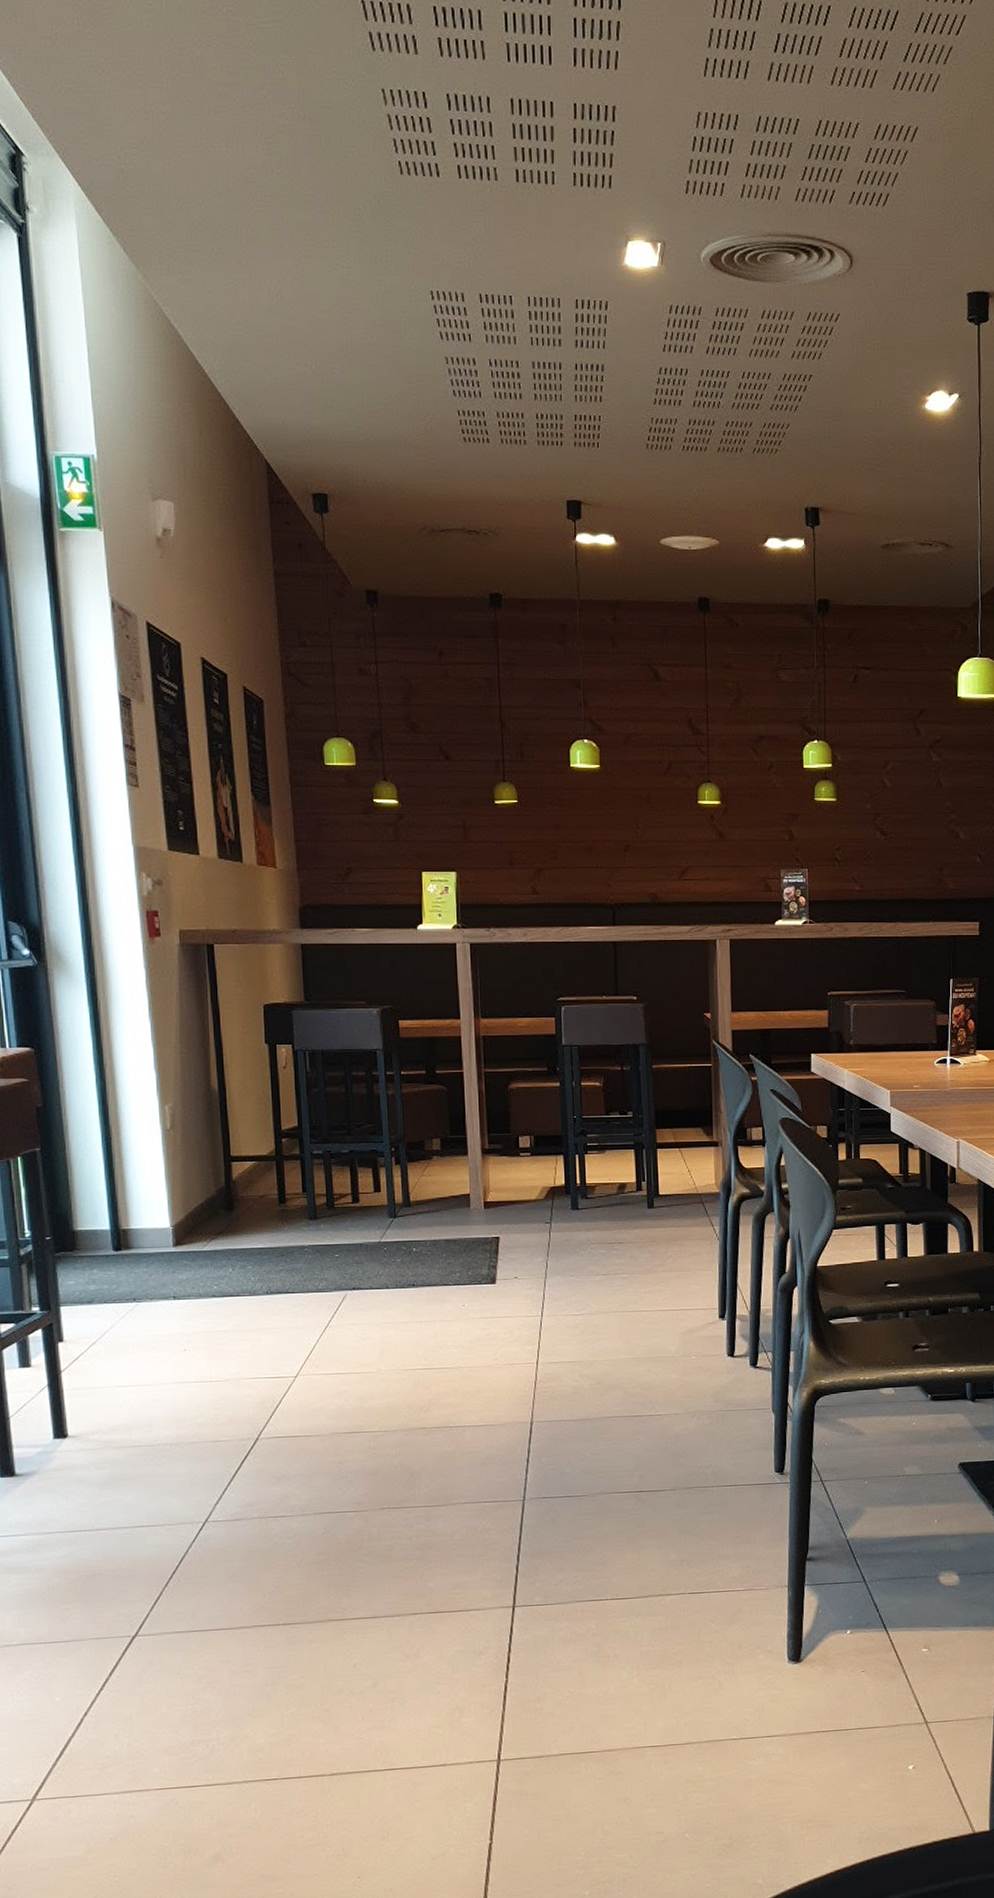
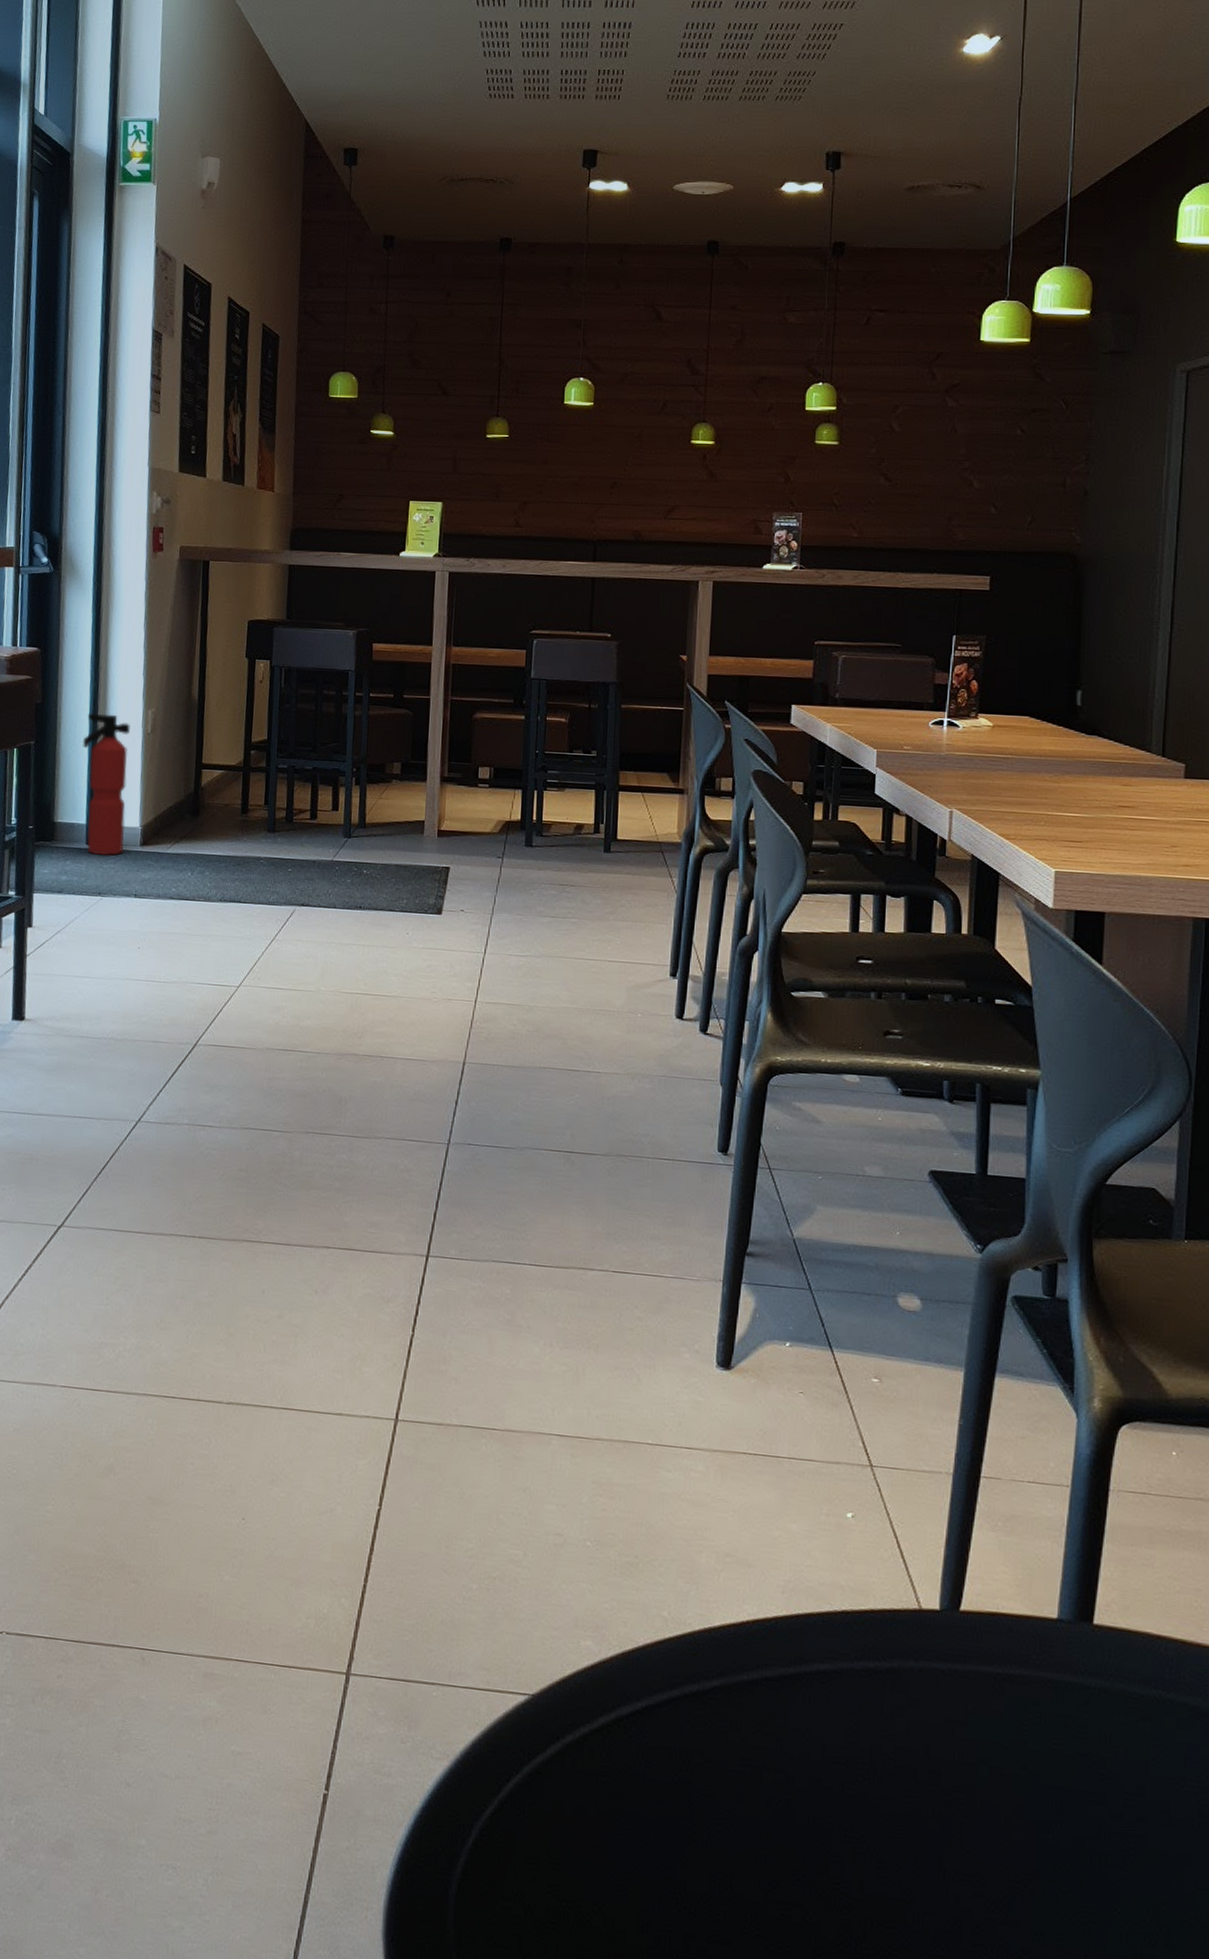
fire extinguisher: none [94,1112,156,1260] -> present [82,713,130,856]

